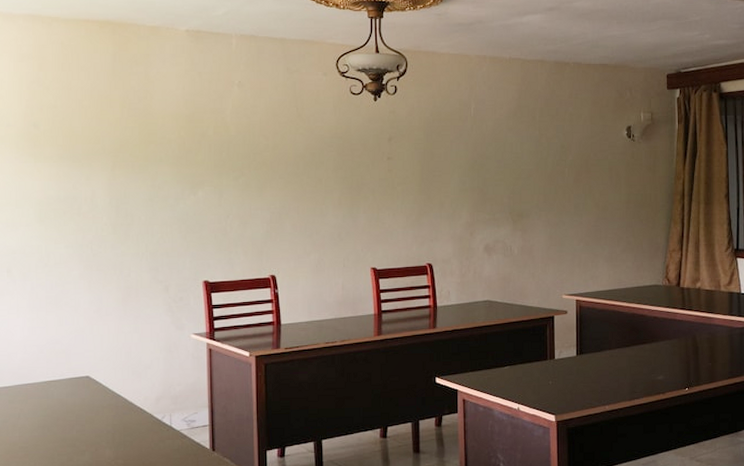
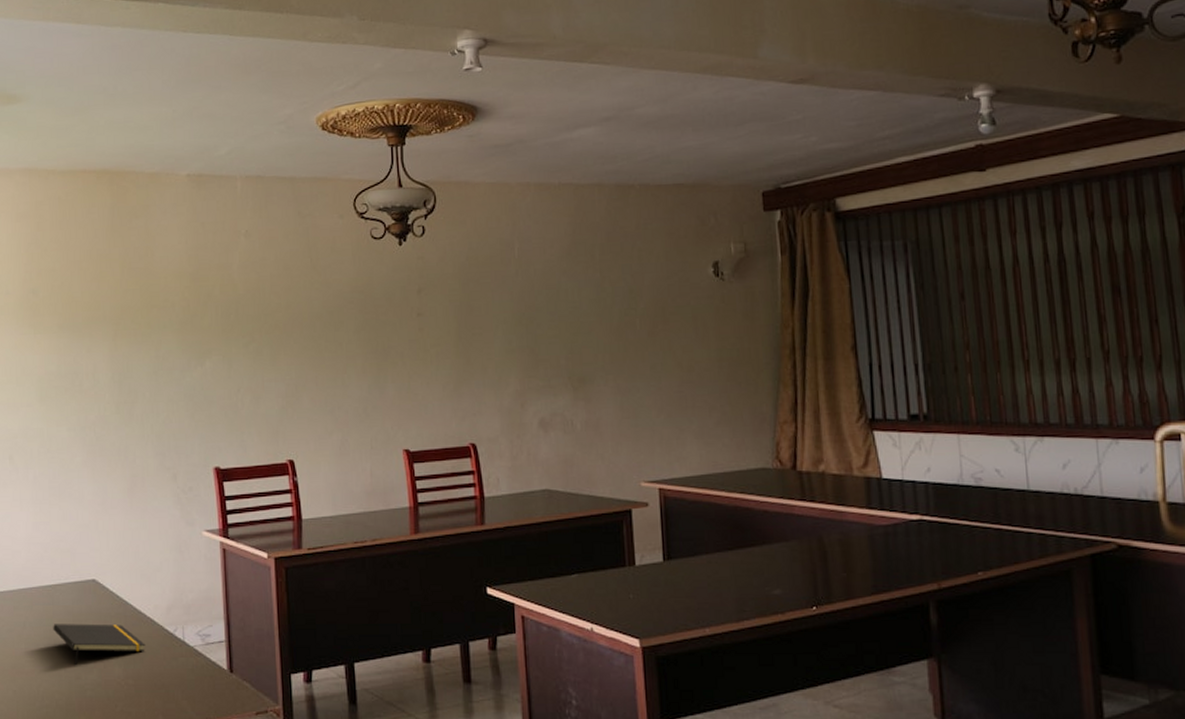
notepad: none [47,413,135,450] -> present [53,624,145,666]

